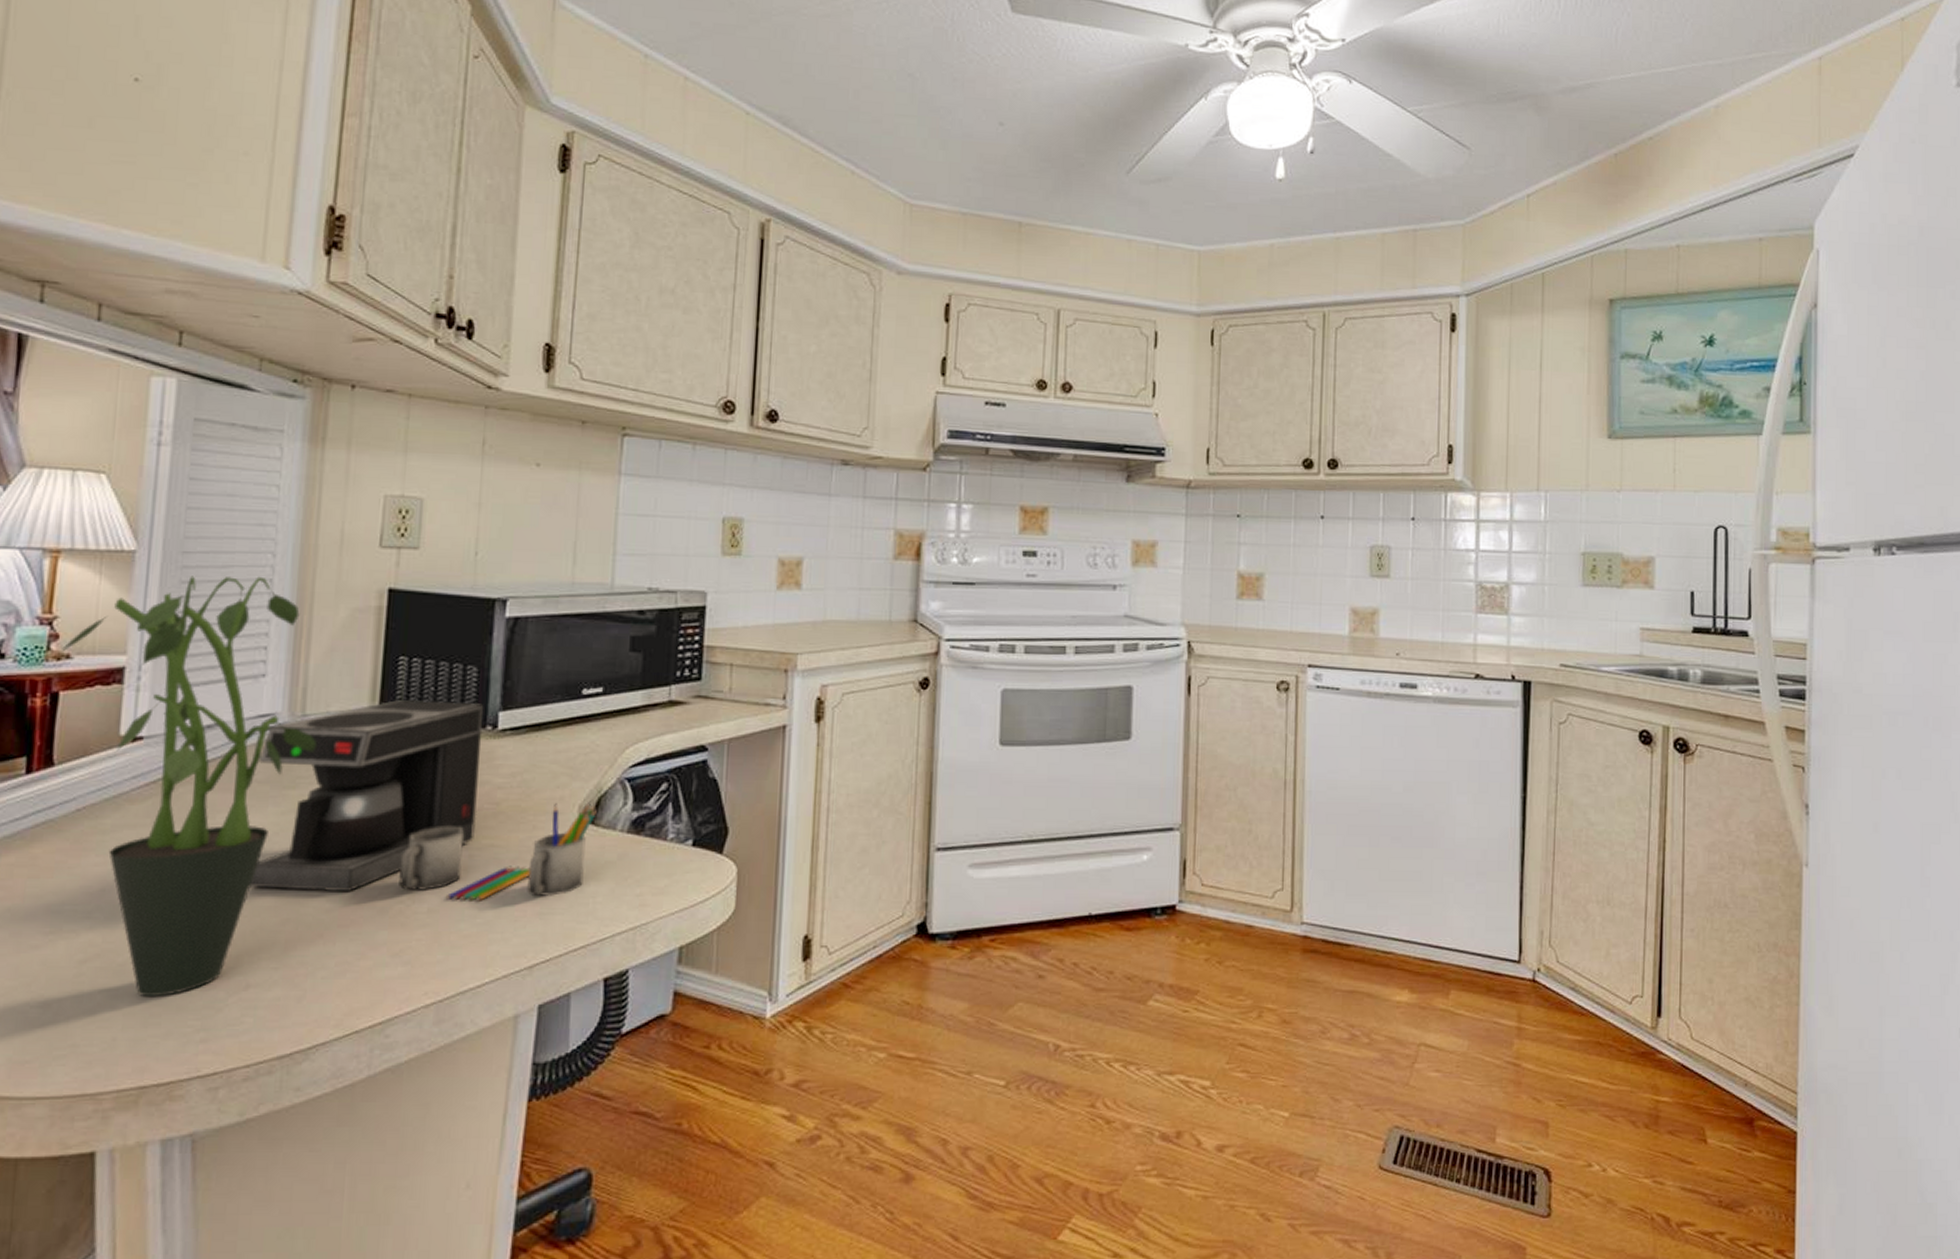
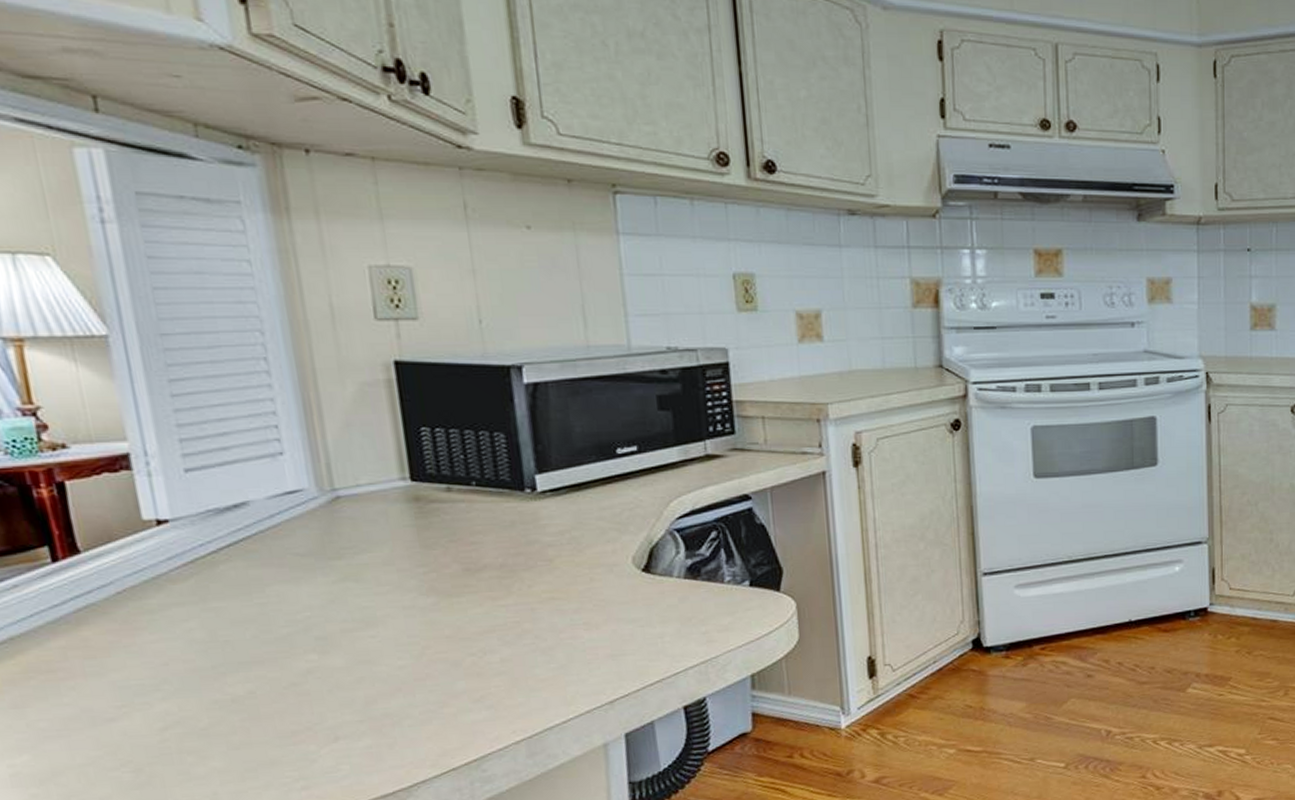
potted plant: present [62,576,316,998] -> none [54,355,354,755]
coffee maker: present [250,699,597,901] -> none [296,468,651,652]

